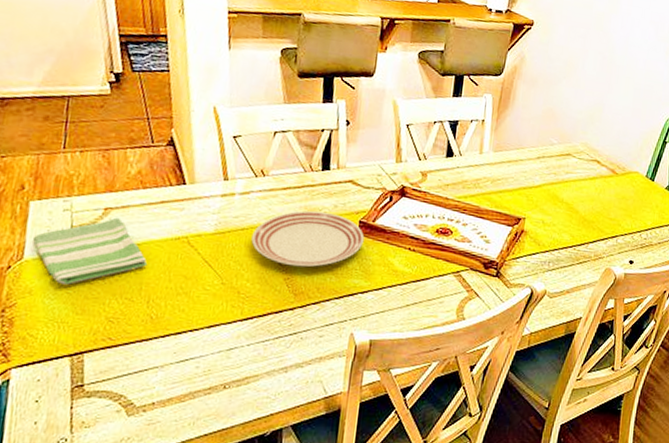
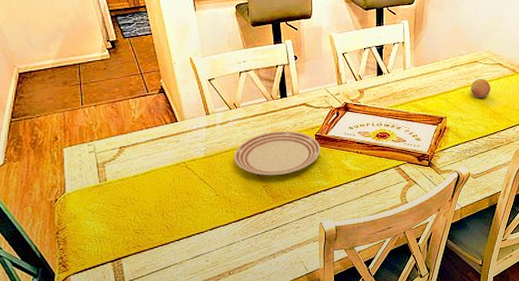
dish towel: present [33,217,148,285] -> none [71,153,158,209]
fruit: none [558,175,584,200] -> present [470,78,491,98]

